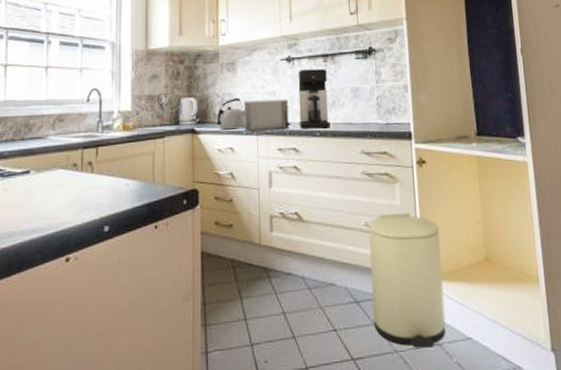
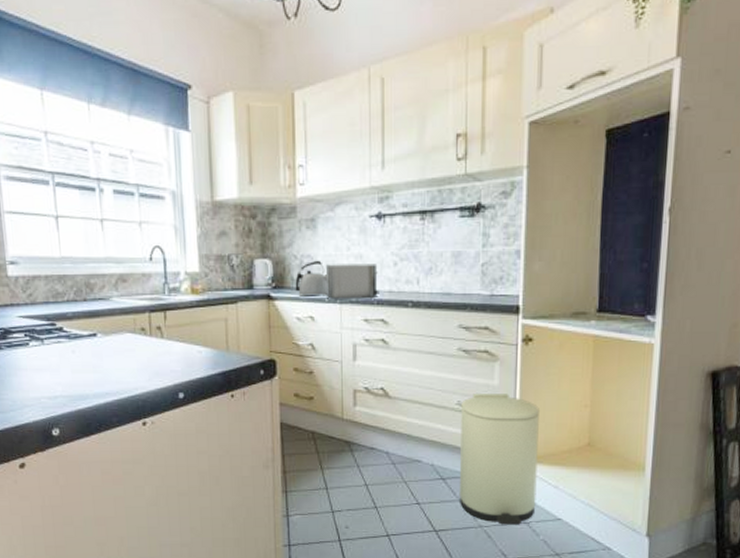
coffee maker: present [298,69,330,129] -> none [389,229,425,299]

